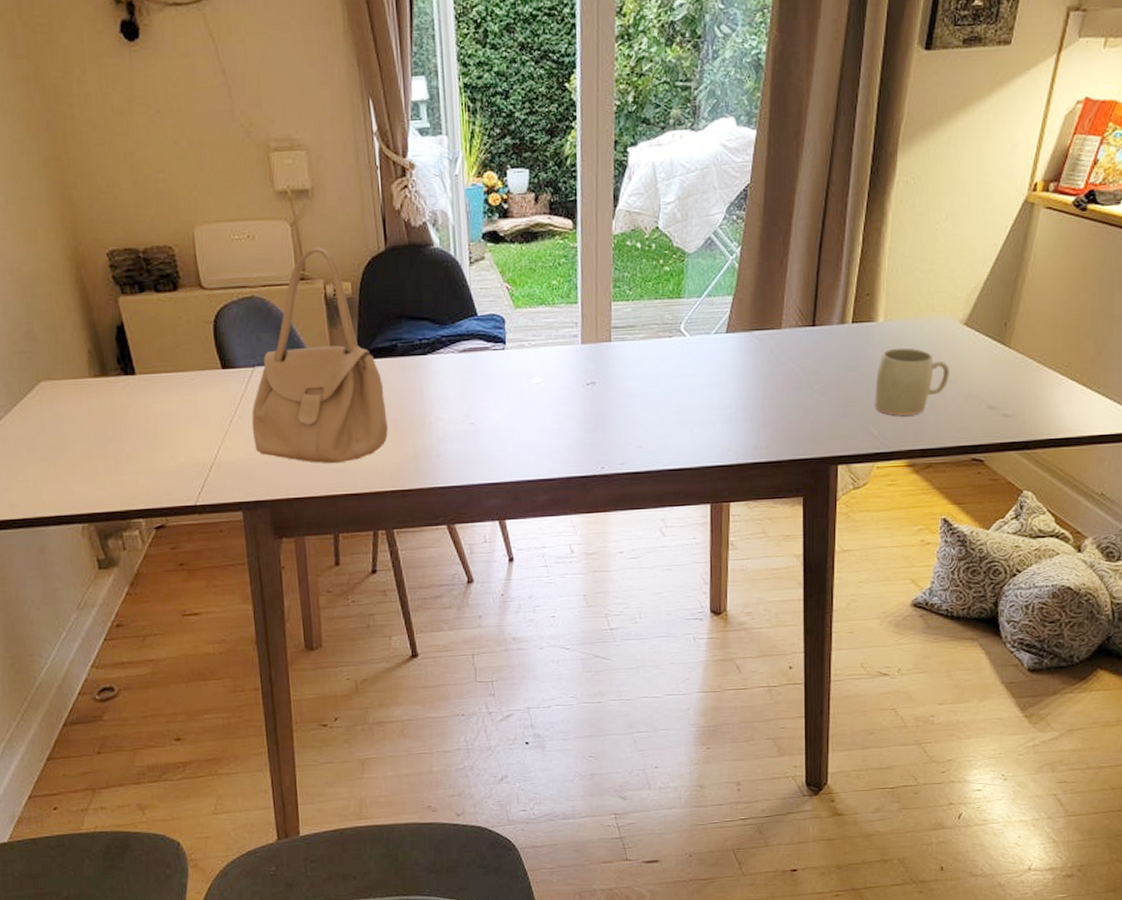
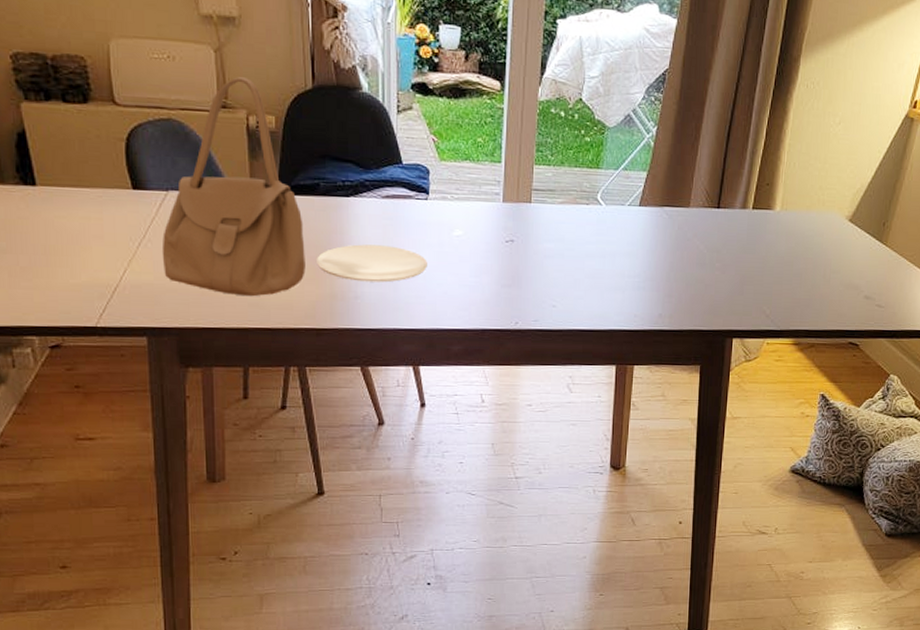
plate: none [398,400,508,439] -> present [317,244,427,283]
mug: present [875,347,951,416] -> none [768,236,835,298]

